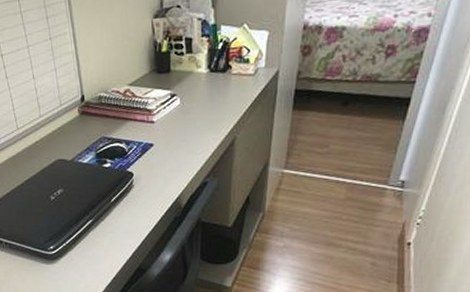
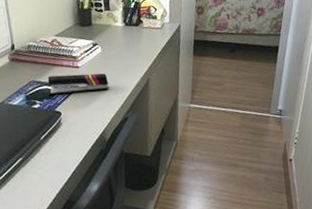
stapler: none [119,130,187,154] -> present [47,73,109,96]

